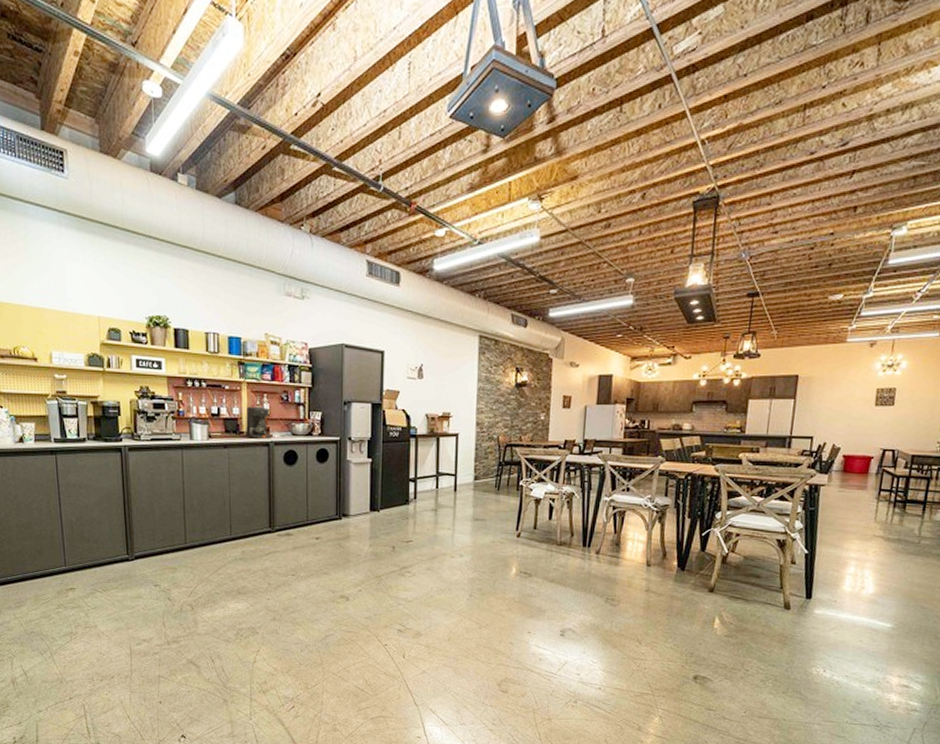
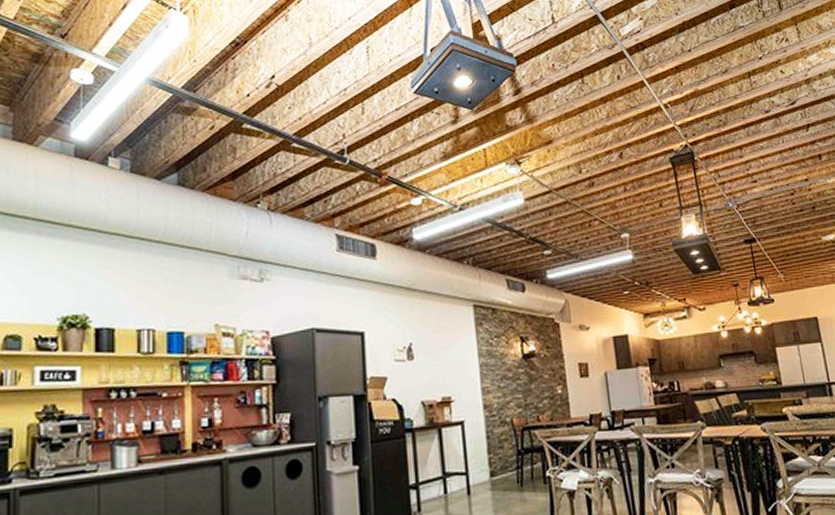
coffee maker: present [245,407,271,440] -> none [188,415,225,459]

